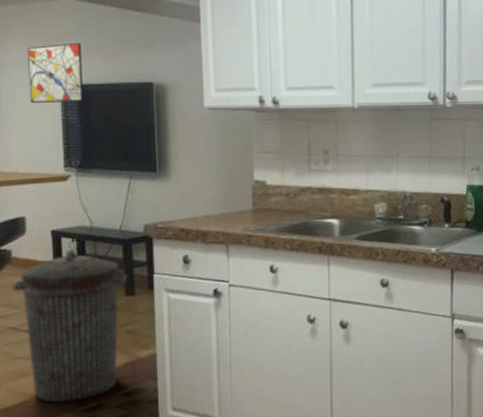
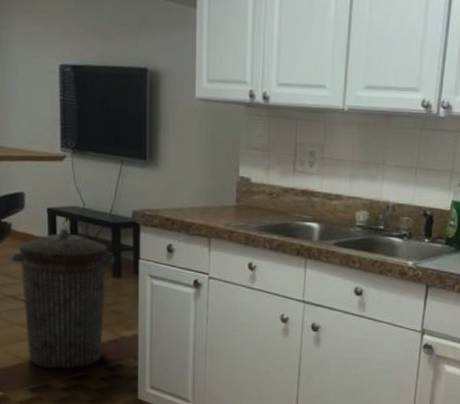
wall art: present [27,42,84,104] -> none [30,21,81,83]

